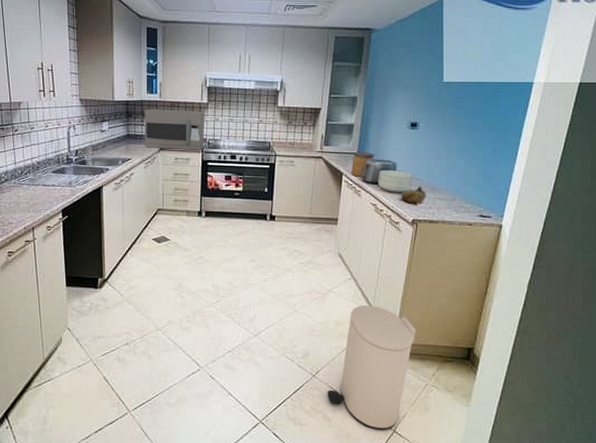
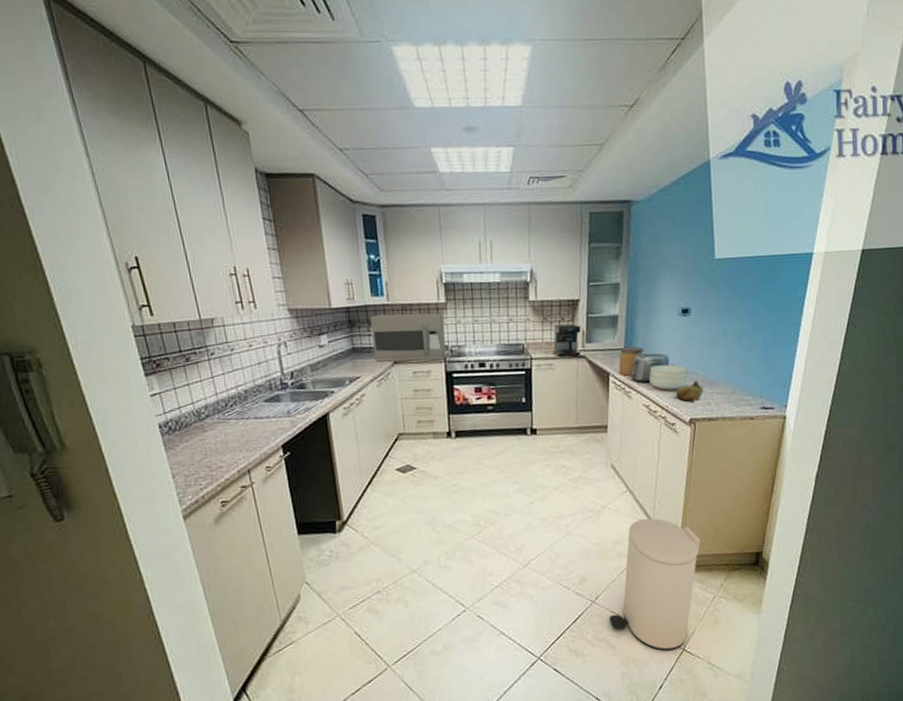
coffee maker: none [295,127,320,156] -> present [553,324,581,357]

